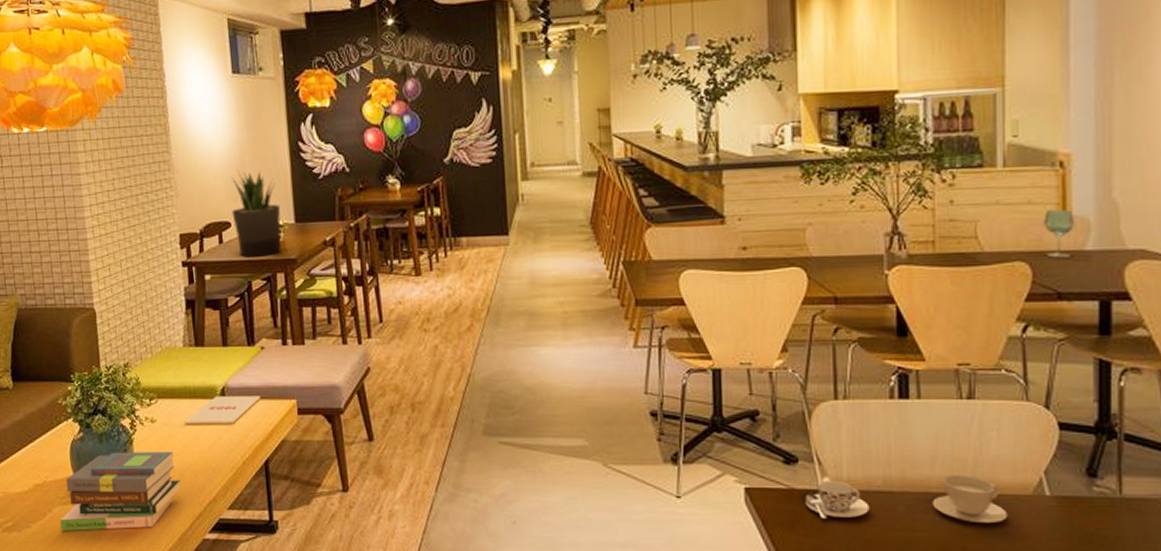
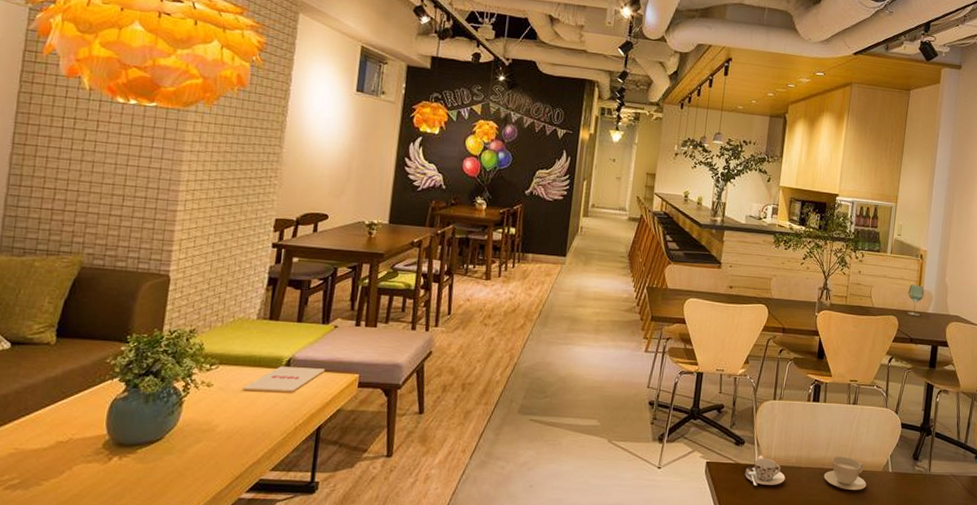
books: present [60,452,181,531] -> none [78,412,226,489]
planter: present [231,170,282,258] -> none [331,172,378,249]

